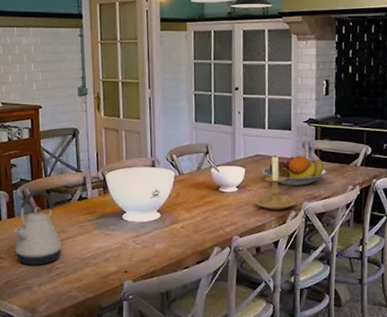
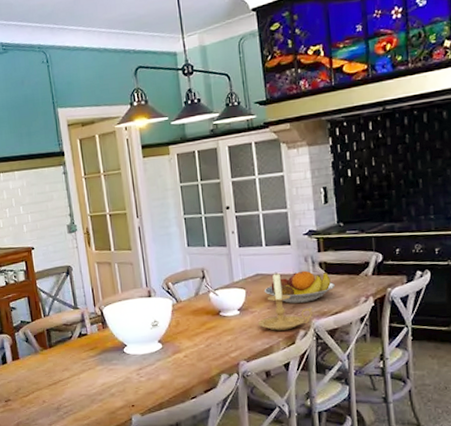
kettle: present [13,190,63,265] -> none [19,330,68,405]

